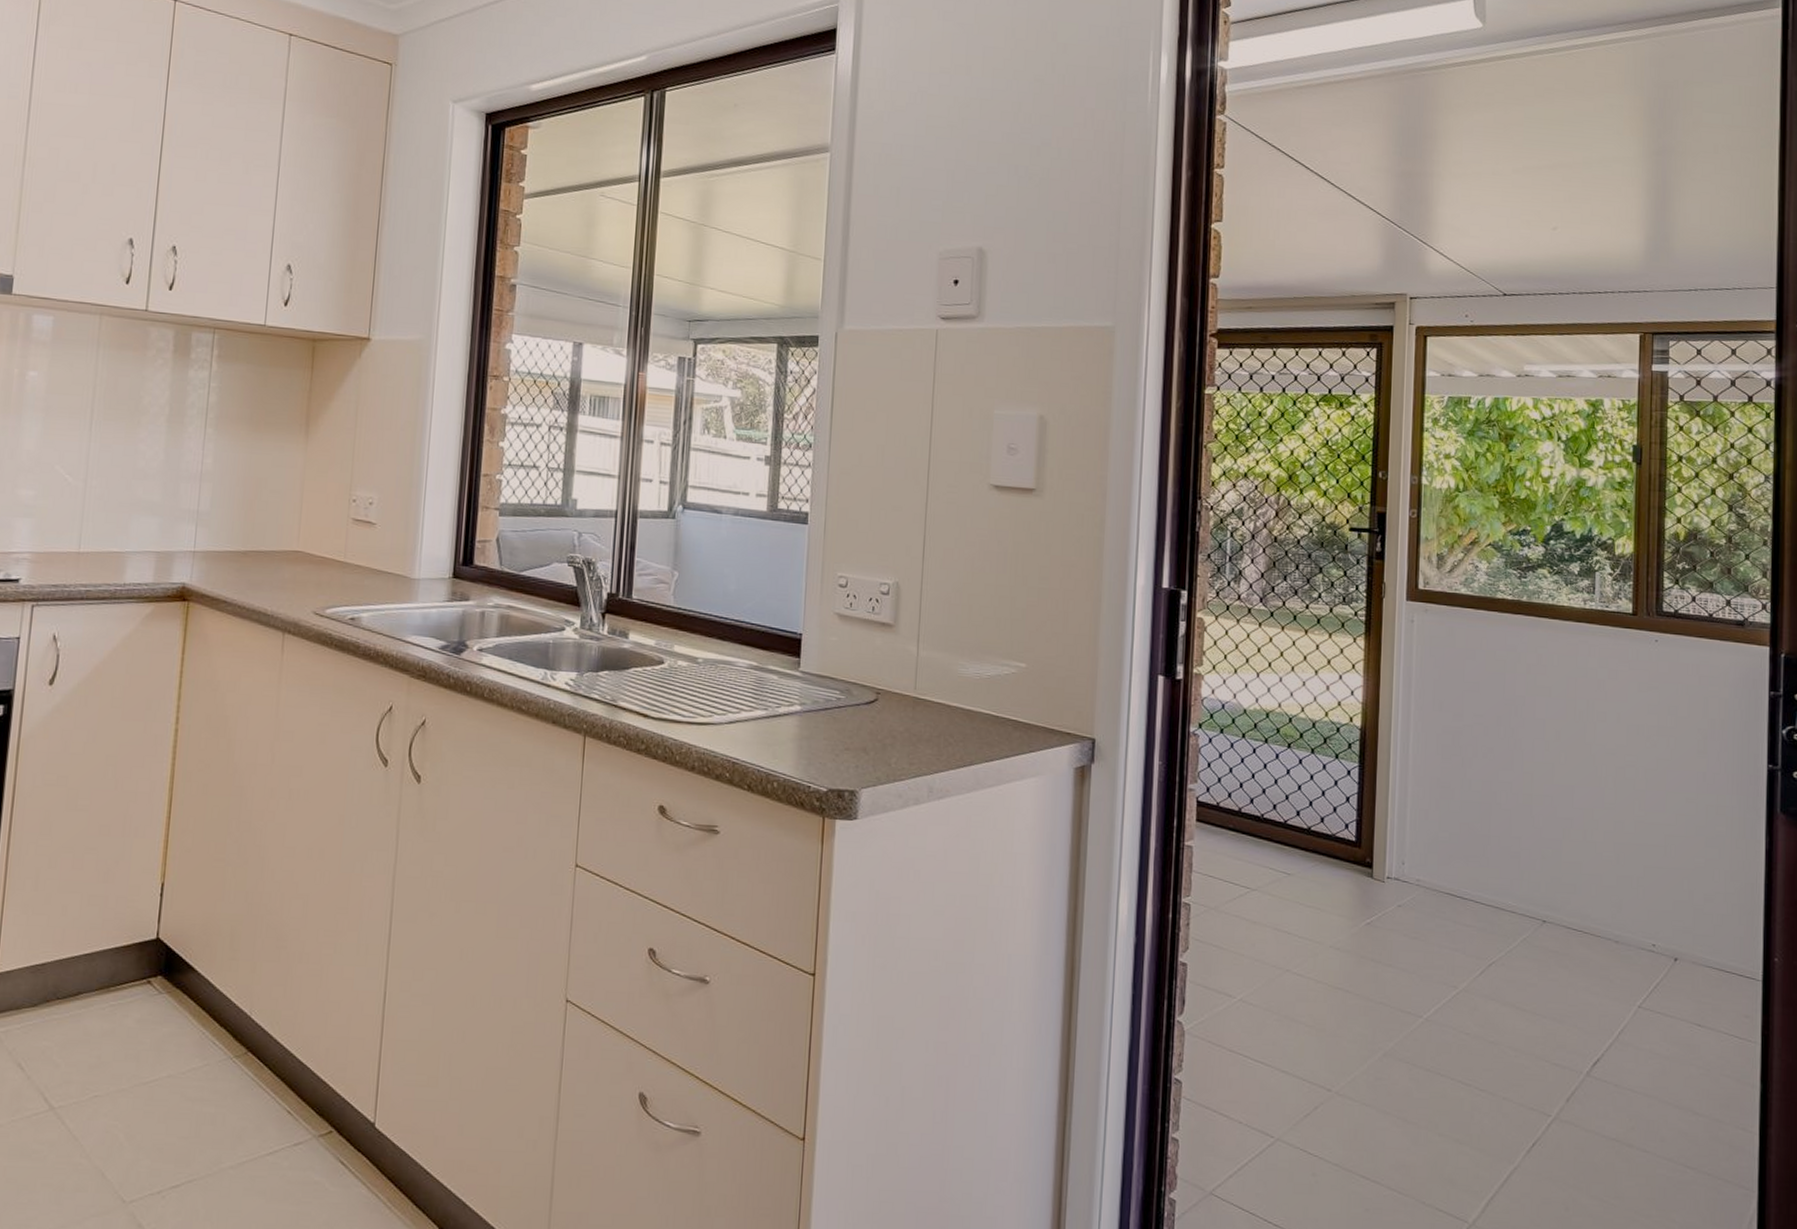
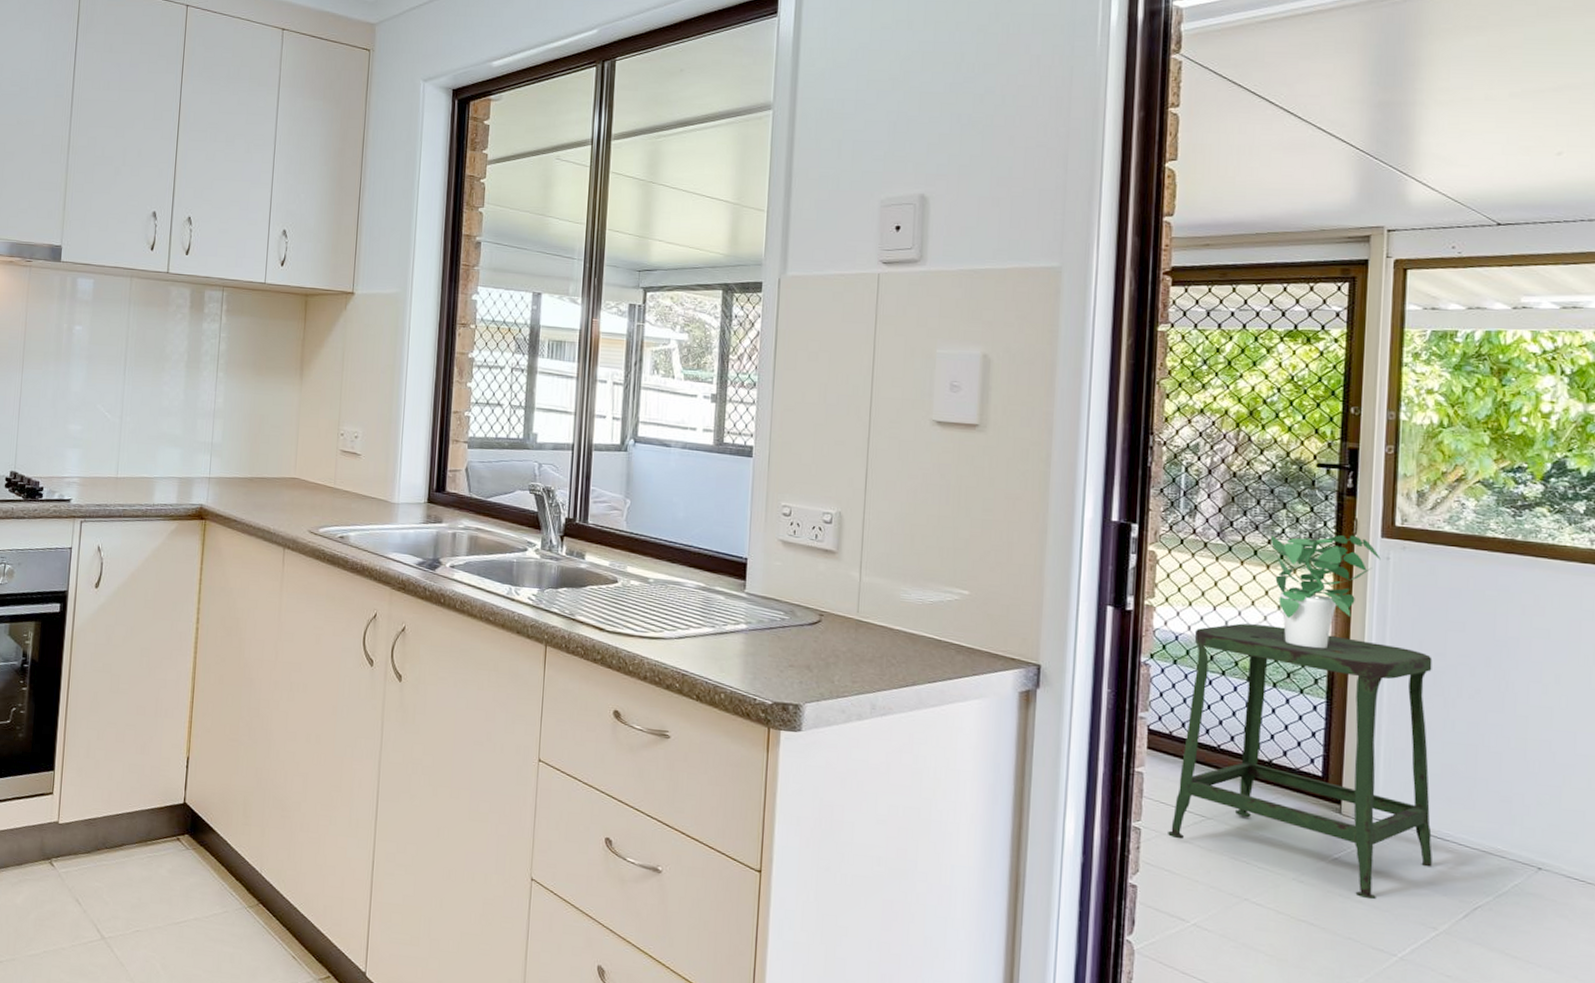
stool: none [1216,689,1453,963] -> present [1168,623,1432,900]
potted plant: none [1296,598,1406,713] -> present [1257,535,1381,649]

